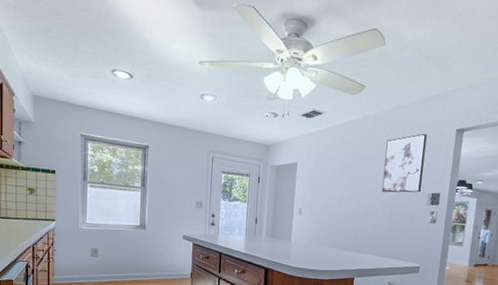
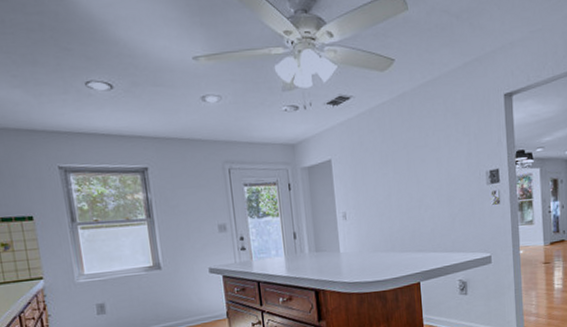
wall art: present [381,133,427,193] -> none [429,103,478,178]

